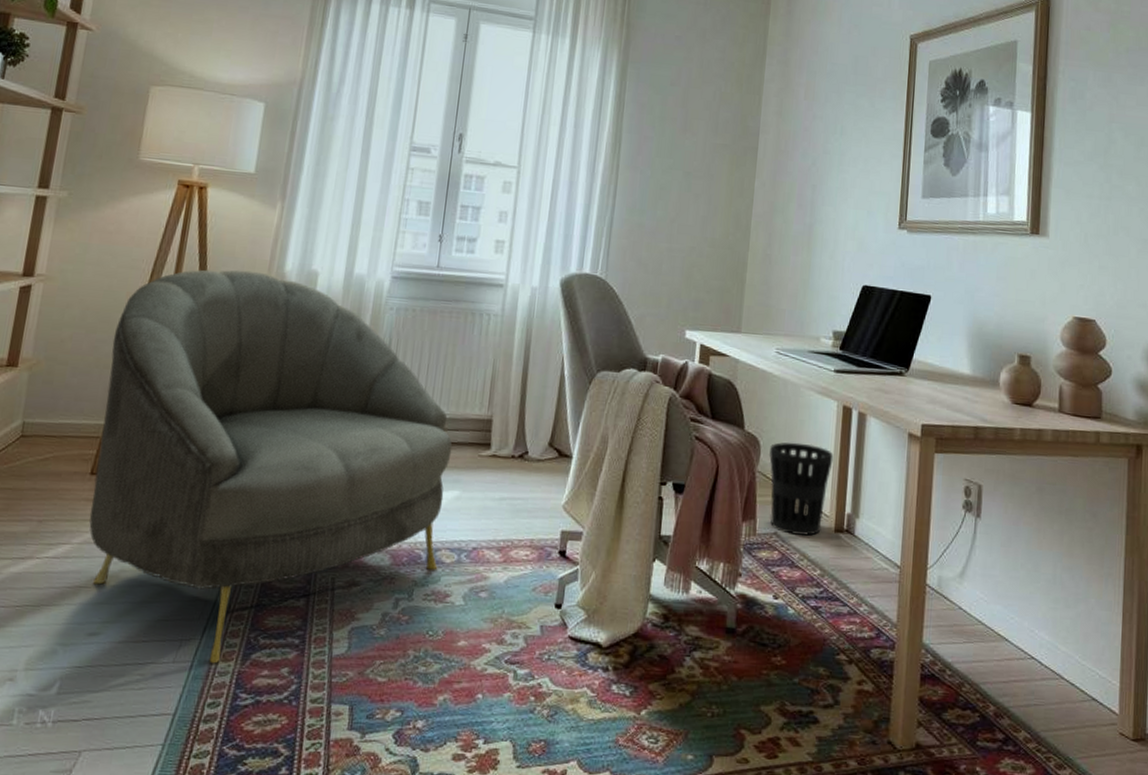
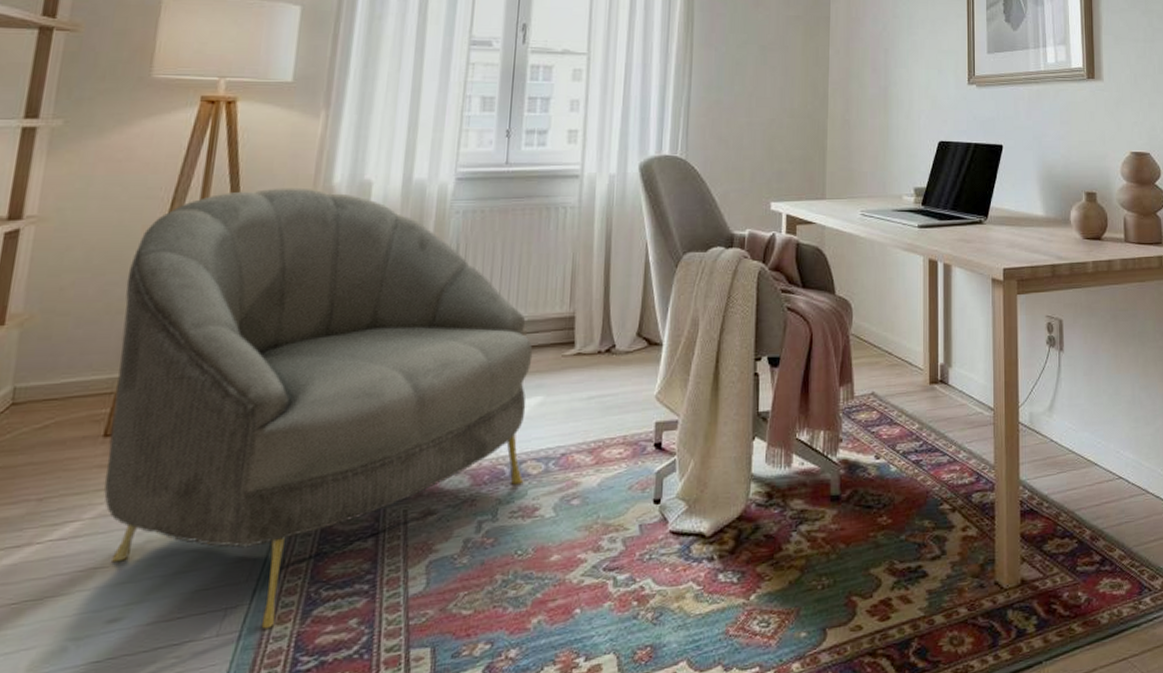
wastebasket: present [768,442,834,537] -> none [860,301,923,393]

